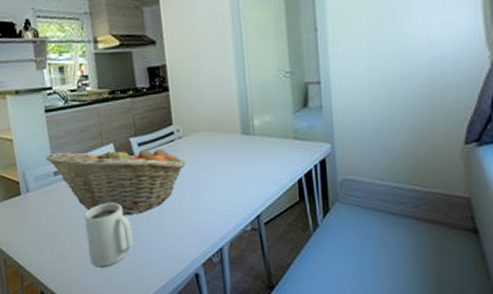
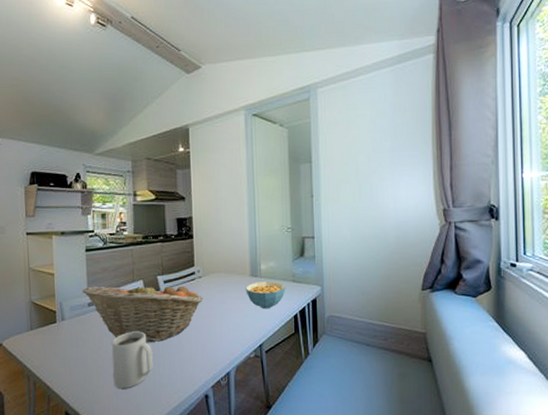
cereal bowl: none [236,139,286,174] -> present [246,281,286,309]

